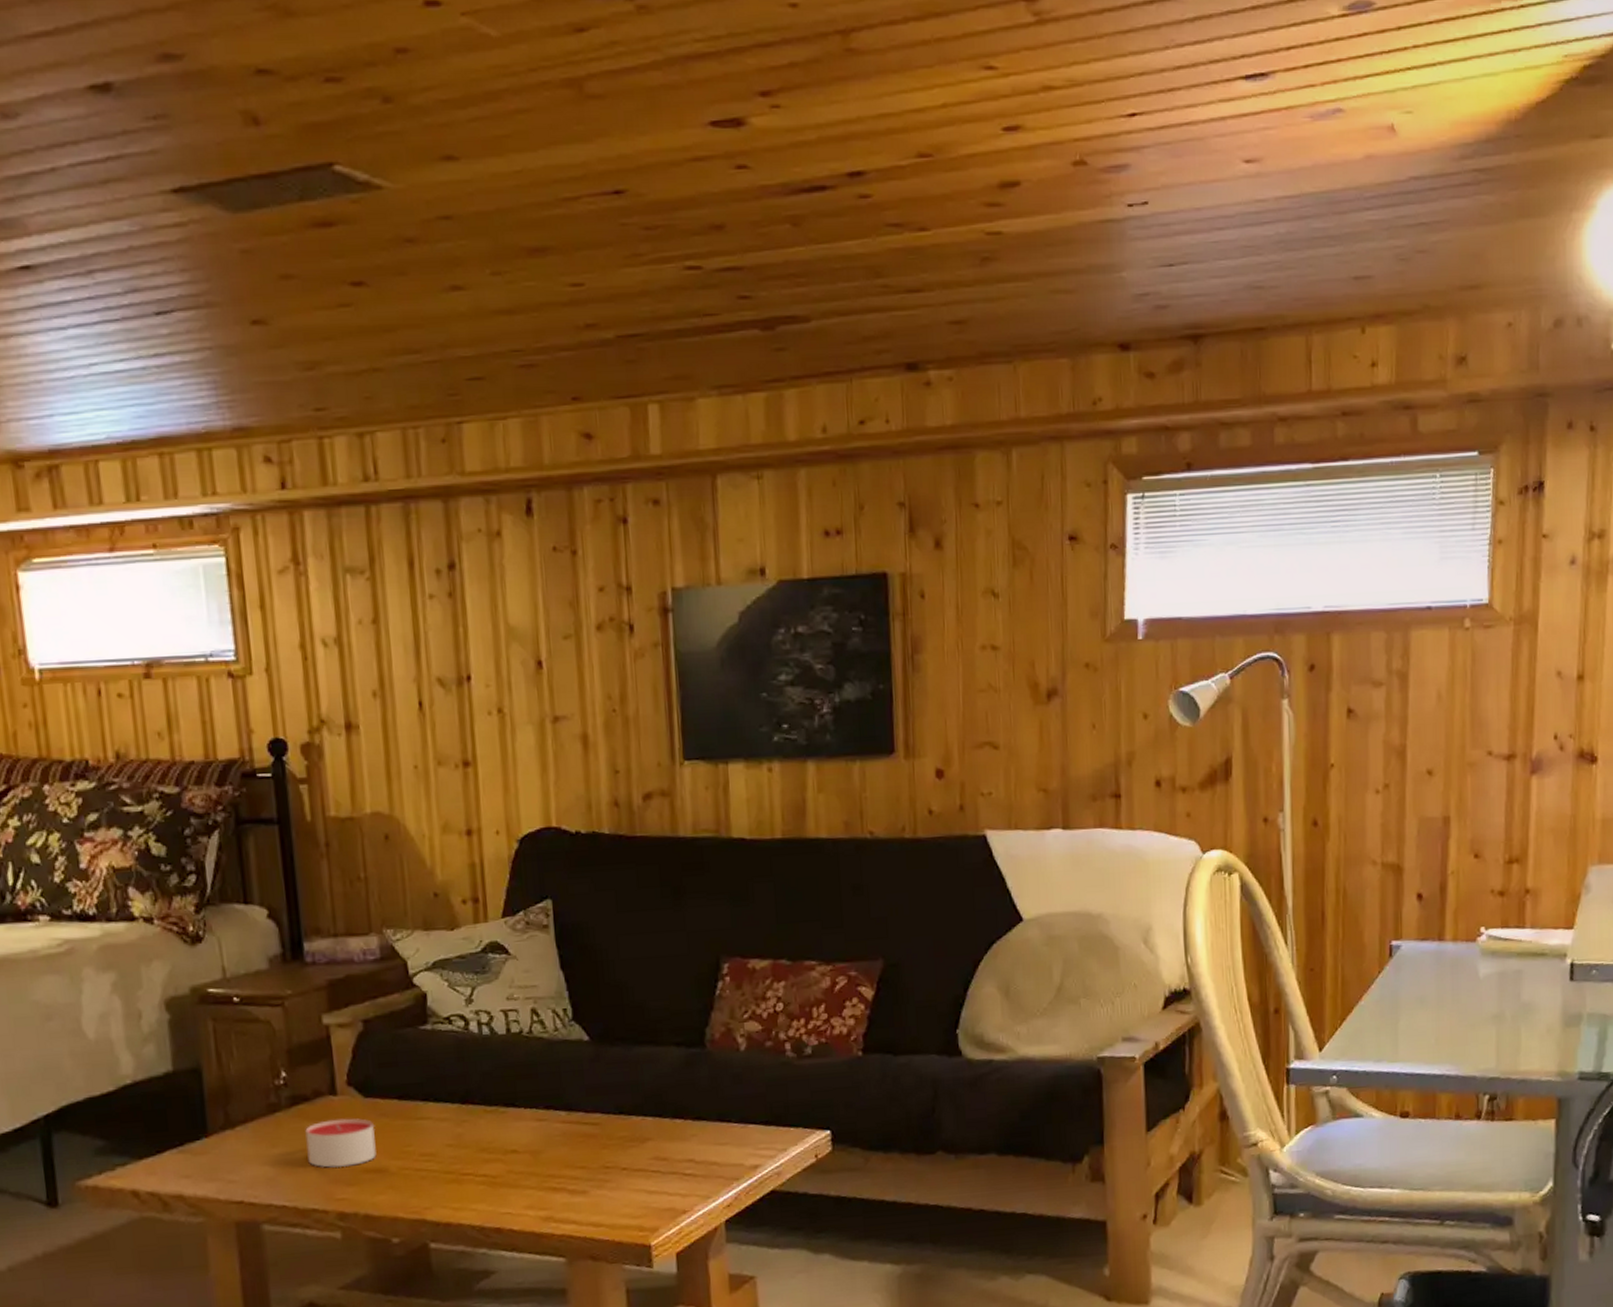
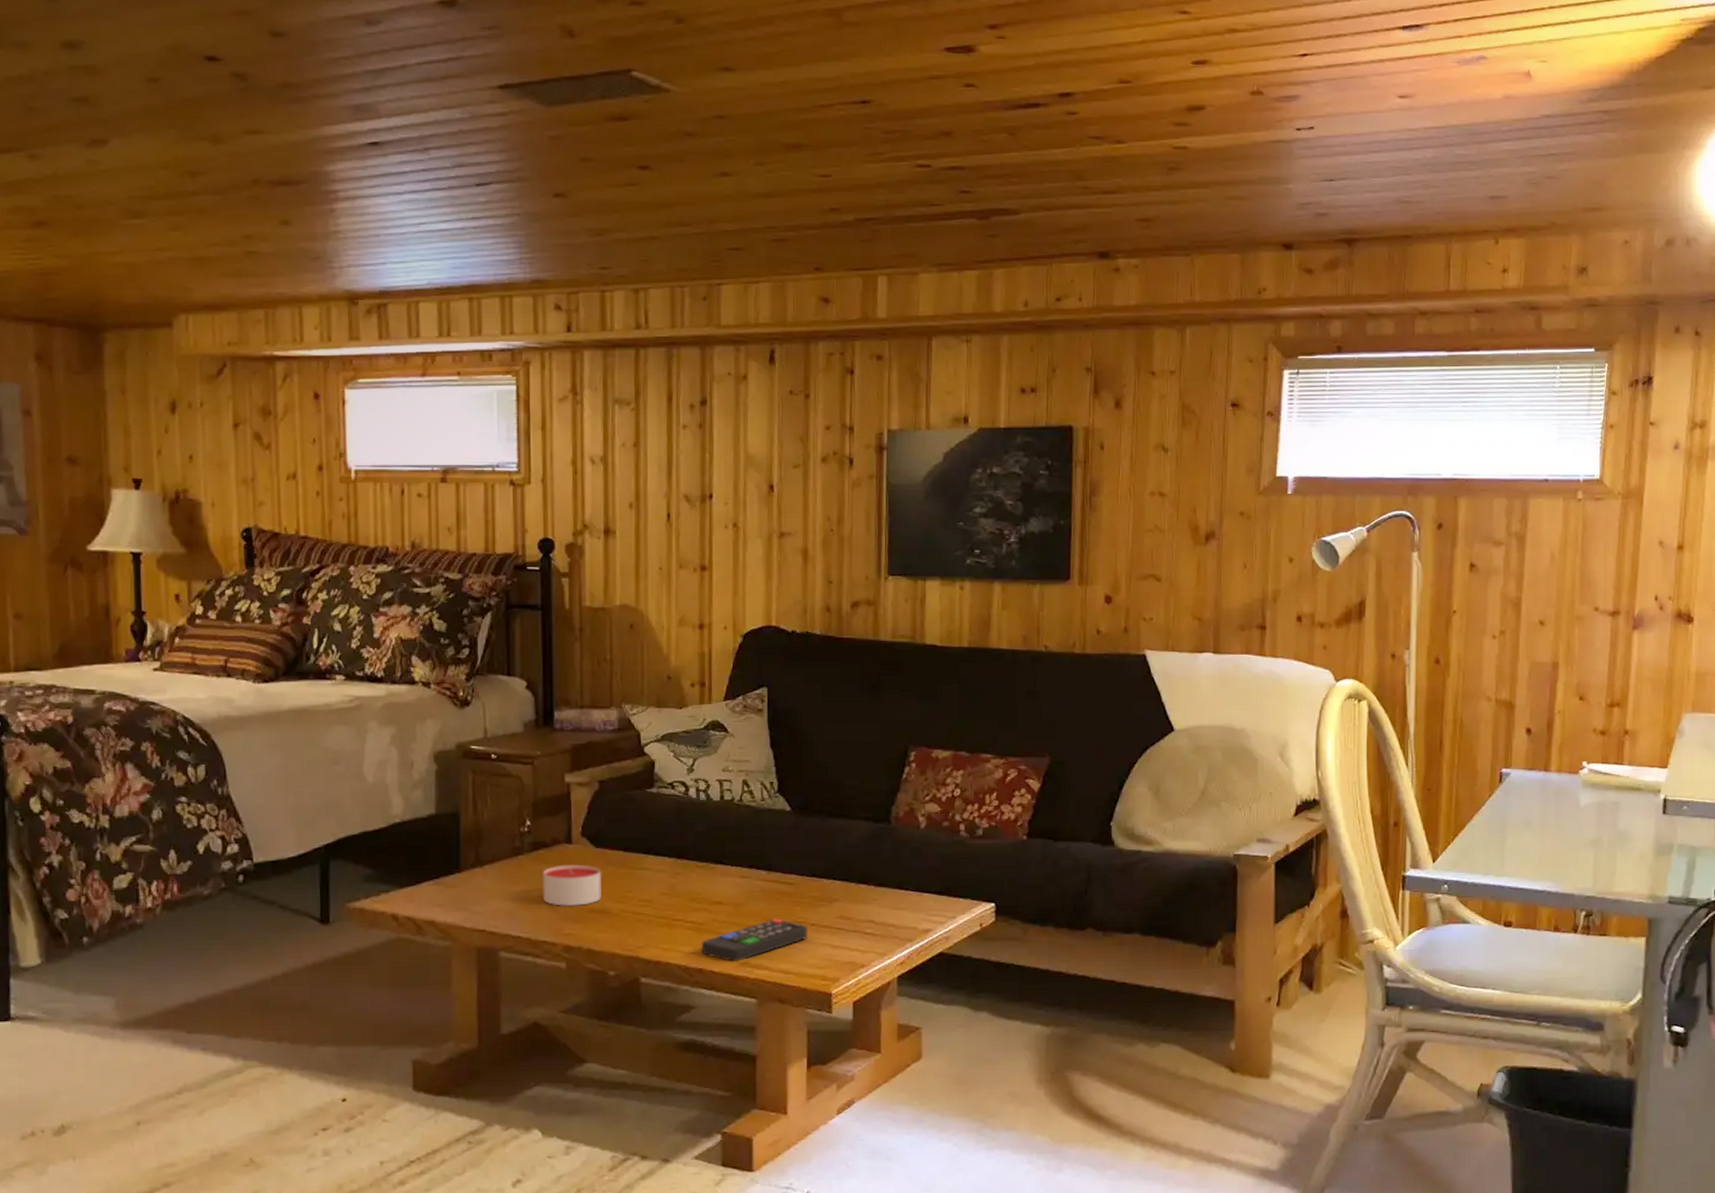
remote control: none [496,1164,619,1218] -> present [701,918,807,962]

